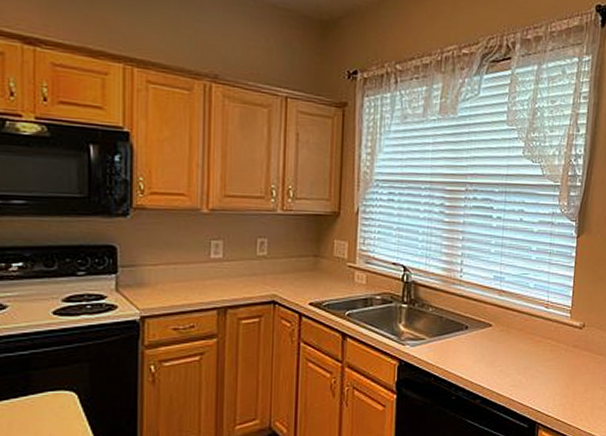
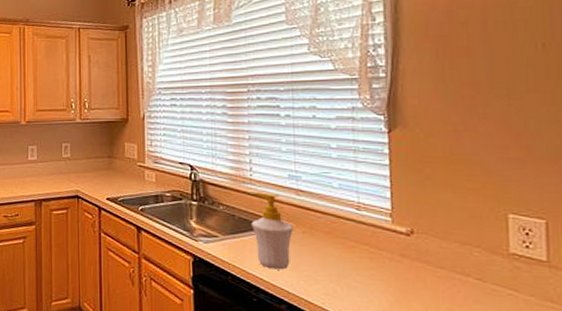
soap bottle: none [457,293,494,367] -> present [251,192,294,270]

